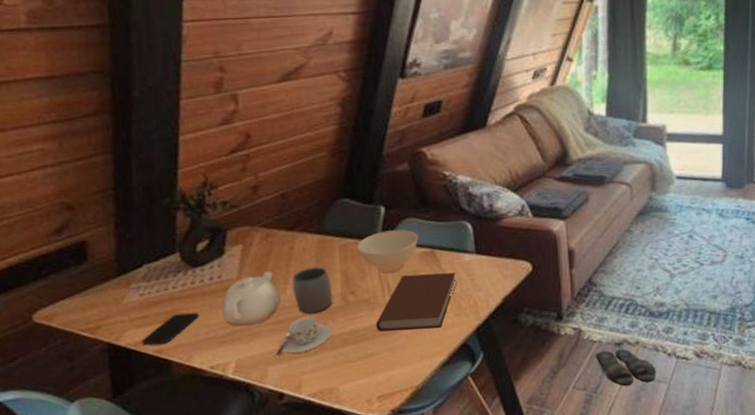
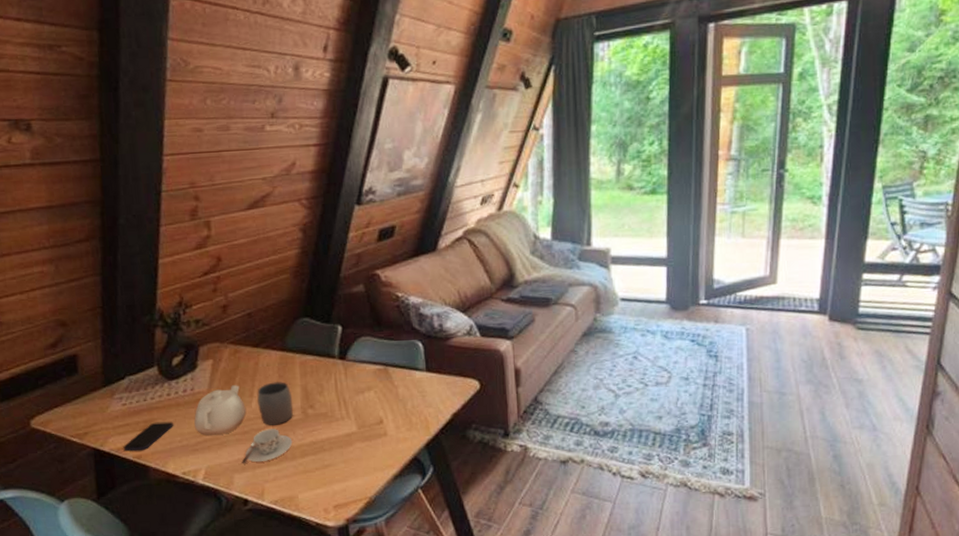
bowl: present [356,229,419,273] -> none [315,347,373,389]
book: present [375,273,456,332] -> none [332,389,408,444]
slippers: present [597,348,657,386] -> none [542,466,602,503]

